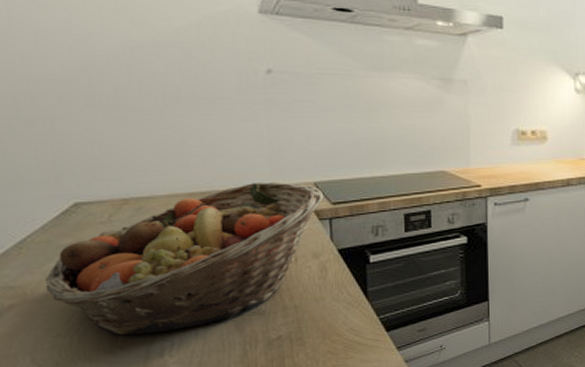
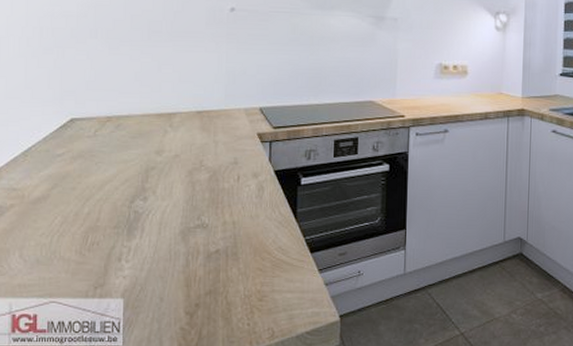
fruit basket: present [45,182,324,335] -> none [39,106,267,239]

